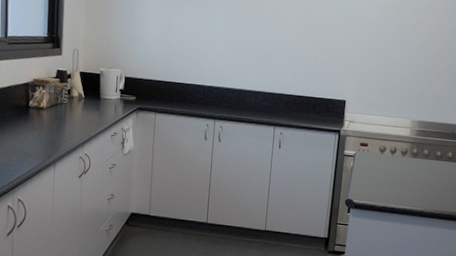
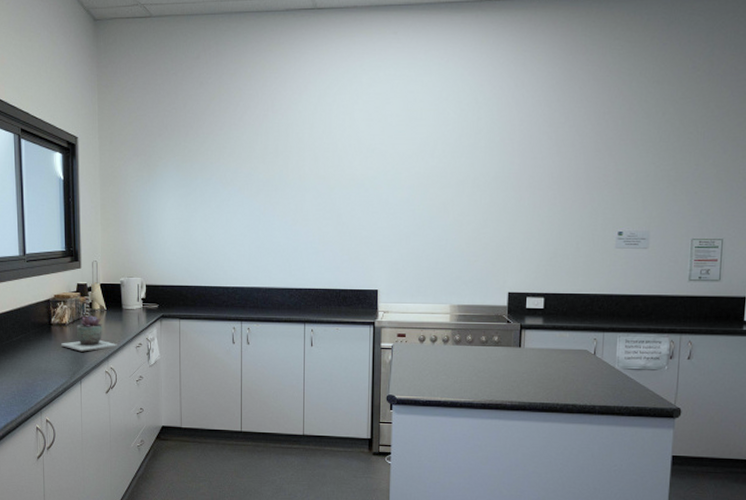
succulent plant: none [37,101,94,137] -> present [60,315,119,352]

